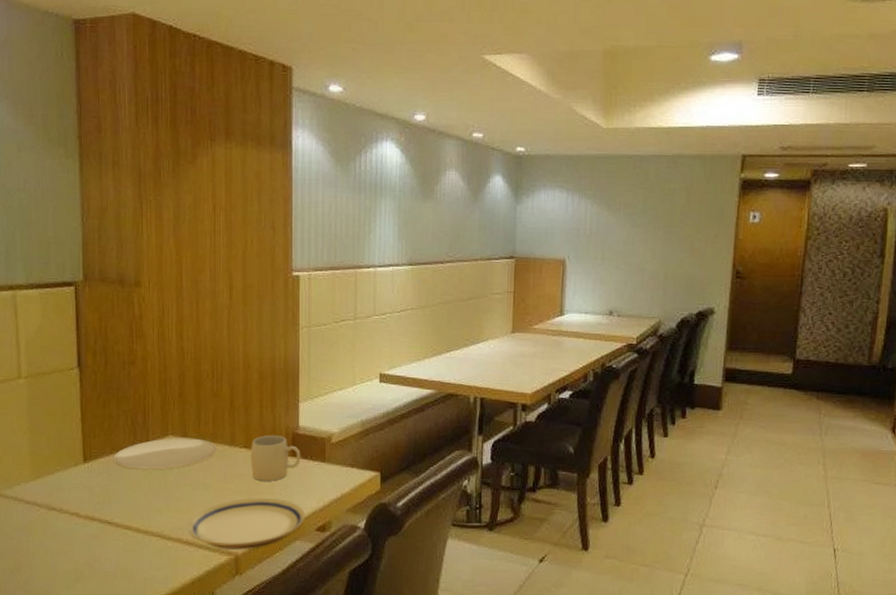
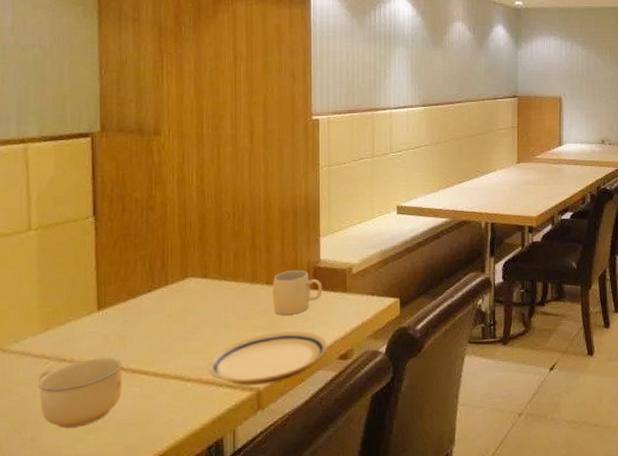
cup: none [30,509,107,575] -> present [37,357,122,428]
plate: present [114,437,217,471] -> none [130,278,238,314]

